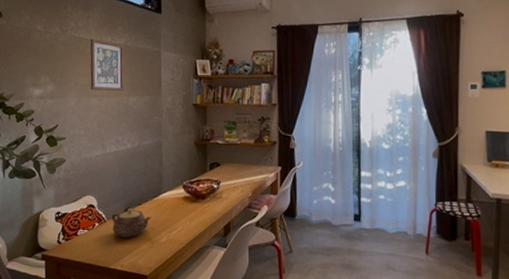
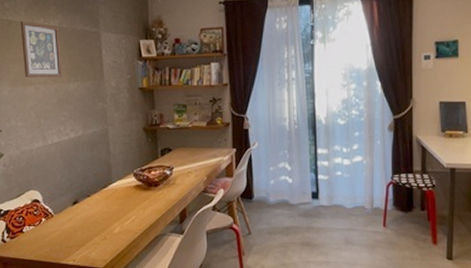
teapot: present [111,208,151,238] -> none [58,201,102,232]

